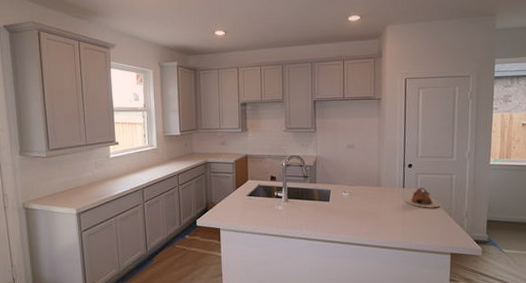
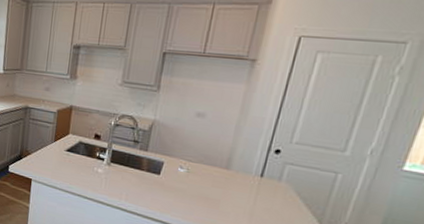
teapot: present [403,187,442,208] -> none [257,180,312,210]

